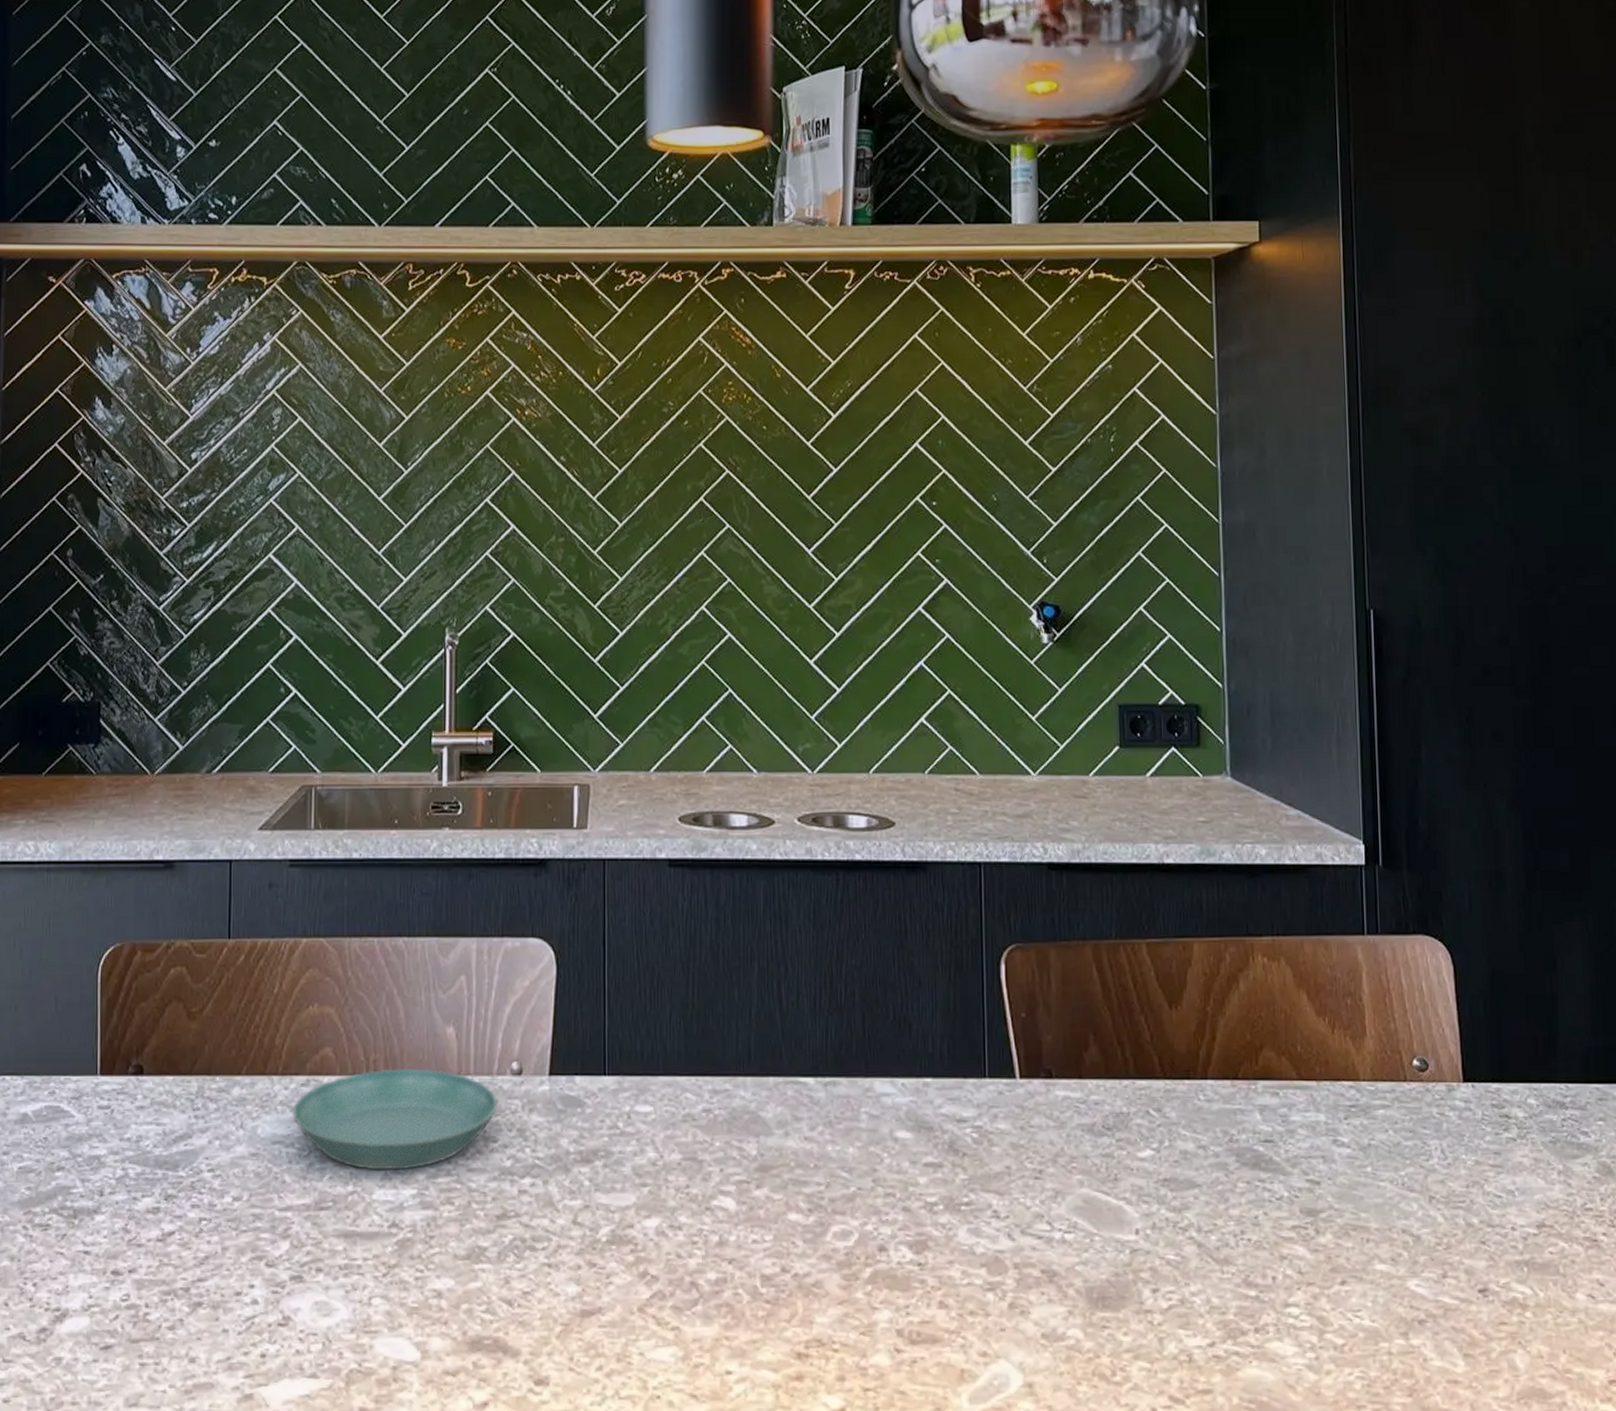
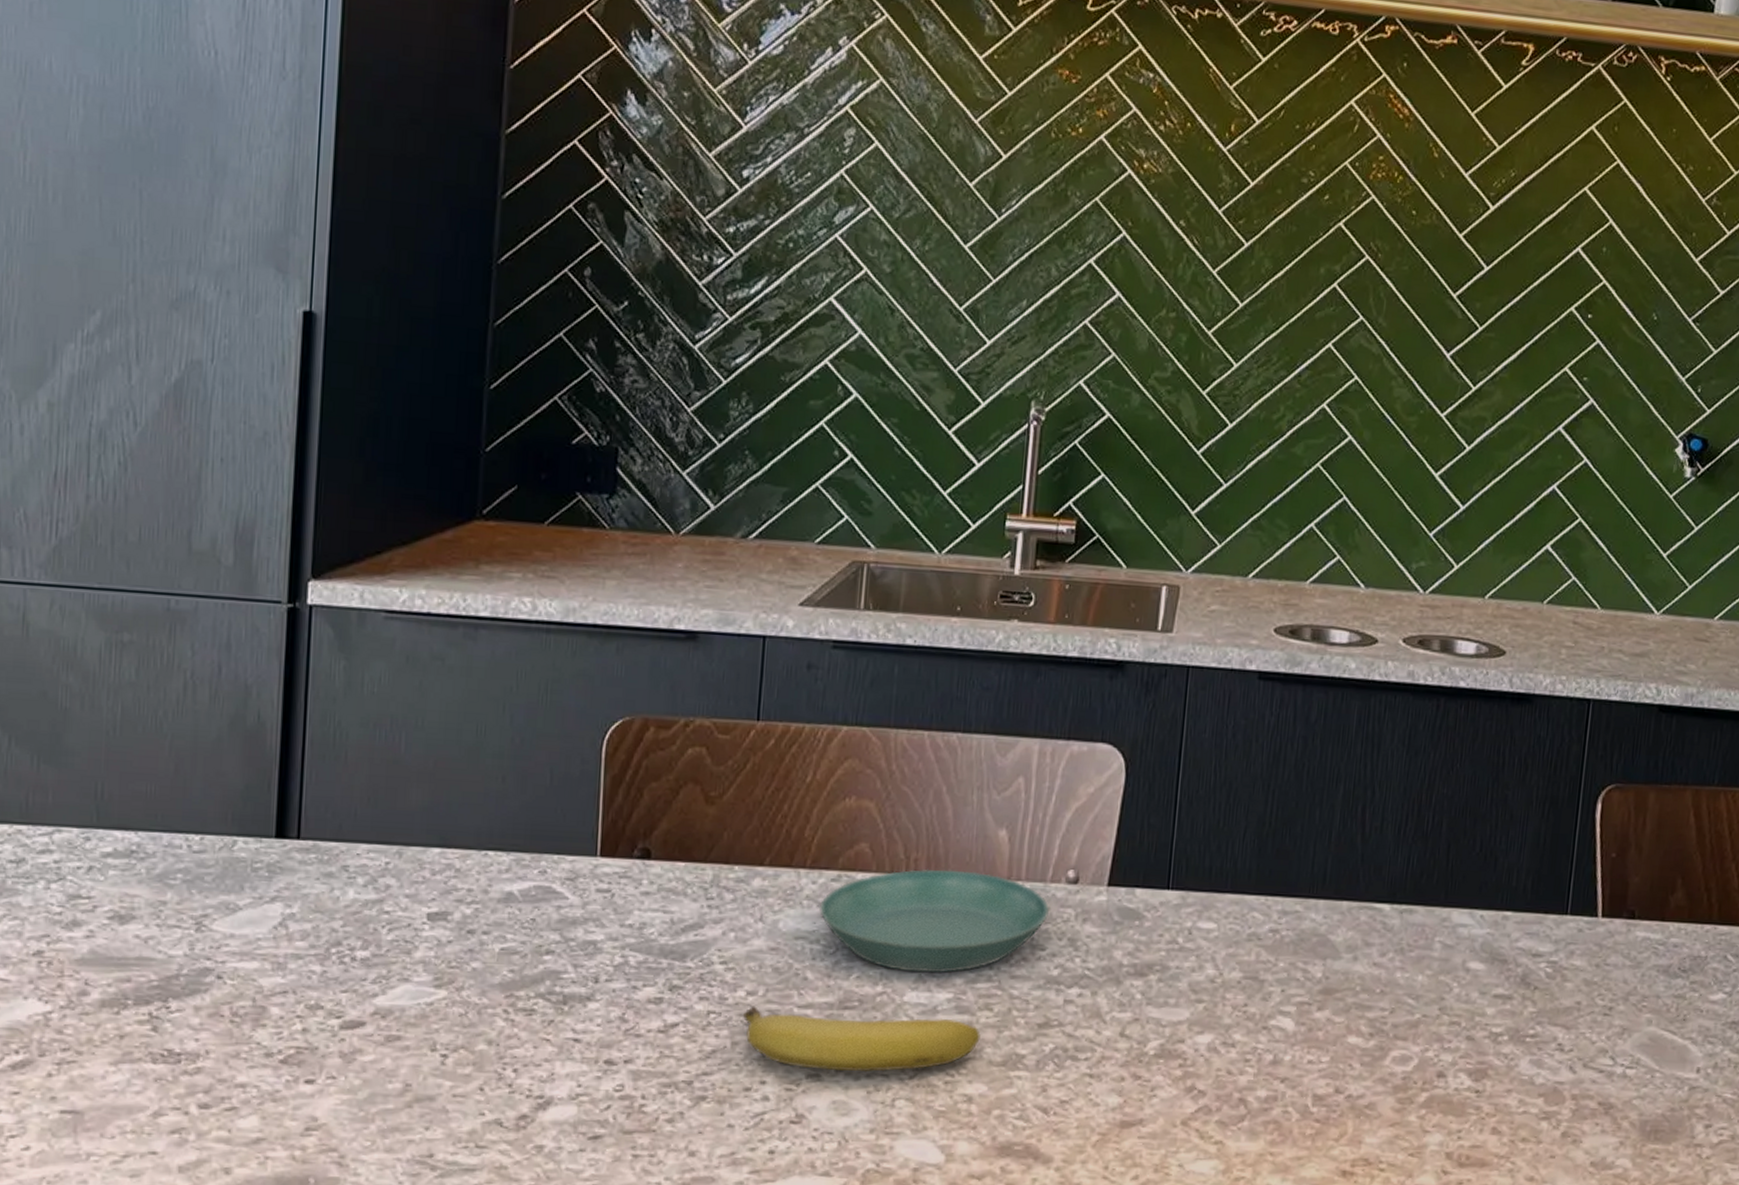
fruit: none [231,1210,445,1272] -> present [743,1004,981,1073]

